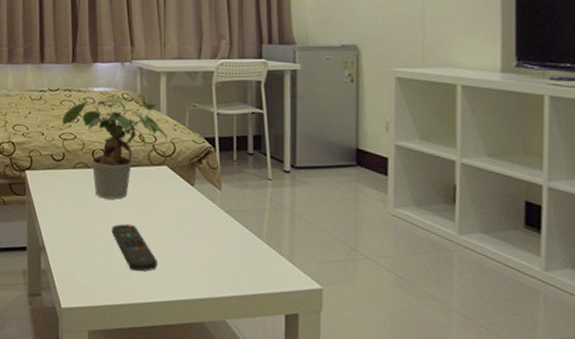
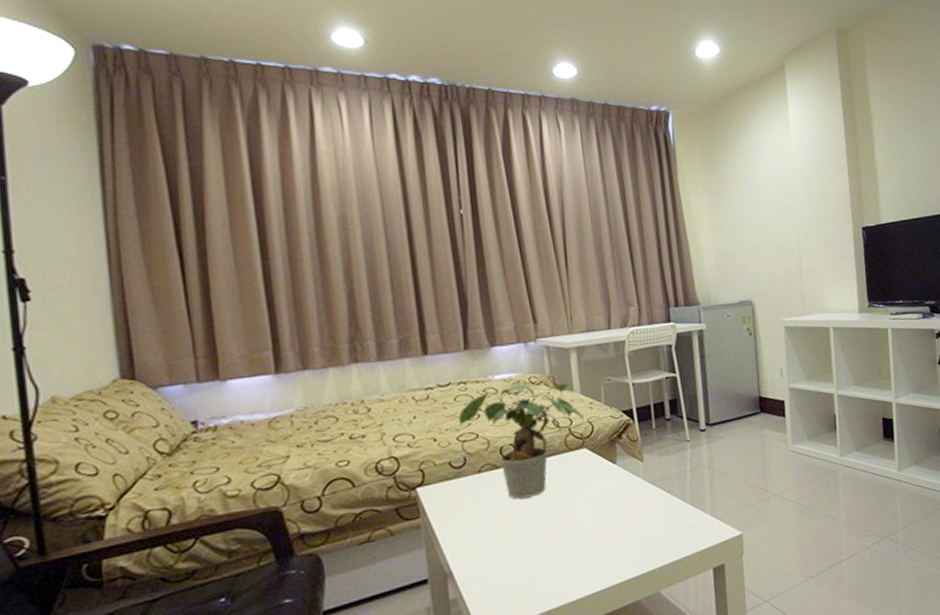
remote control: present [111,223,157,271] -> none [531,519,586,569]

